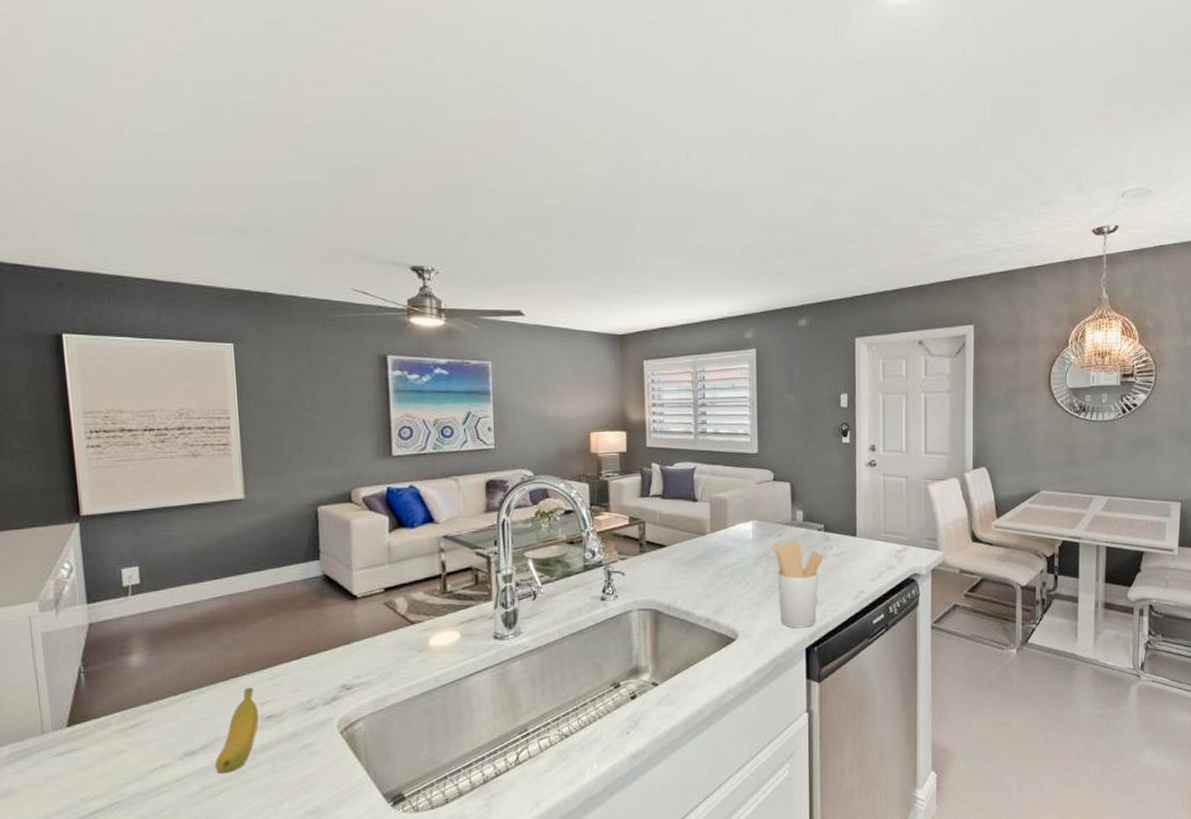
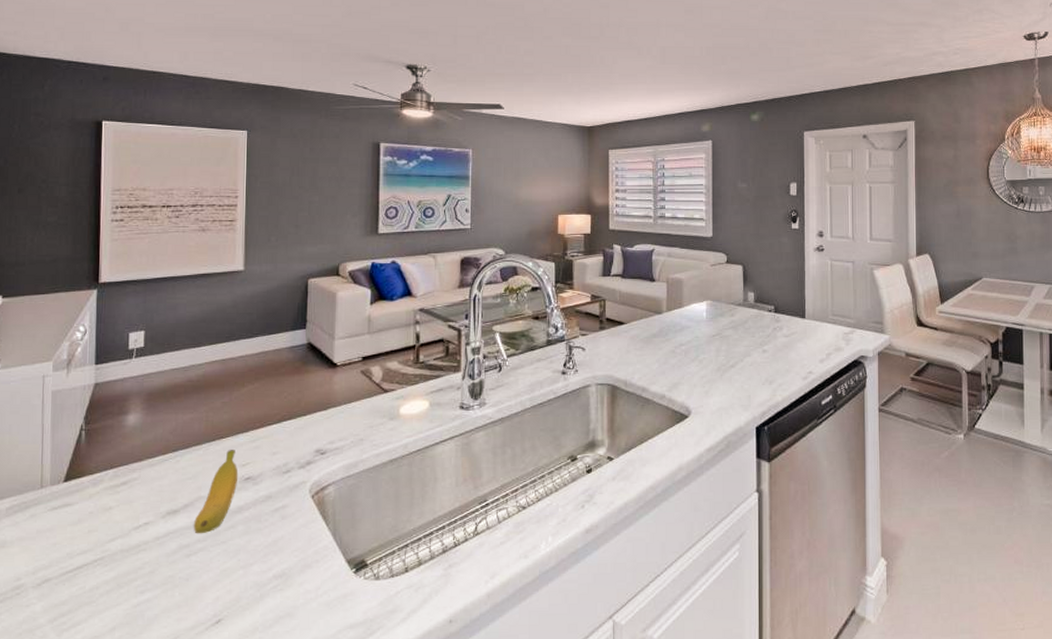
utensil holder: present [772,542,824,628] -> none [724,322,774,407]

